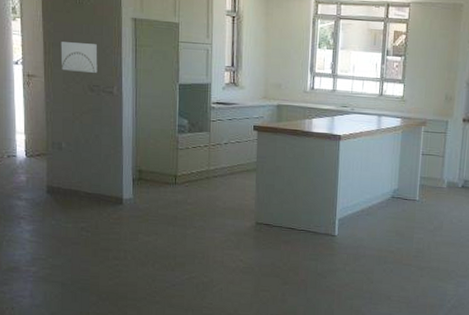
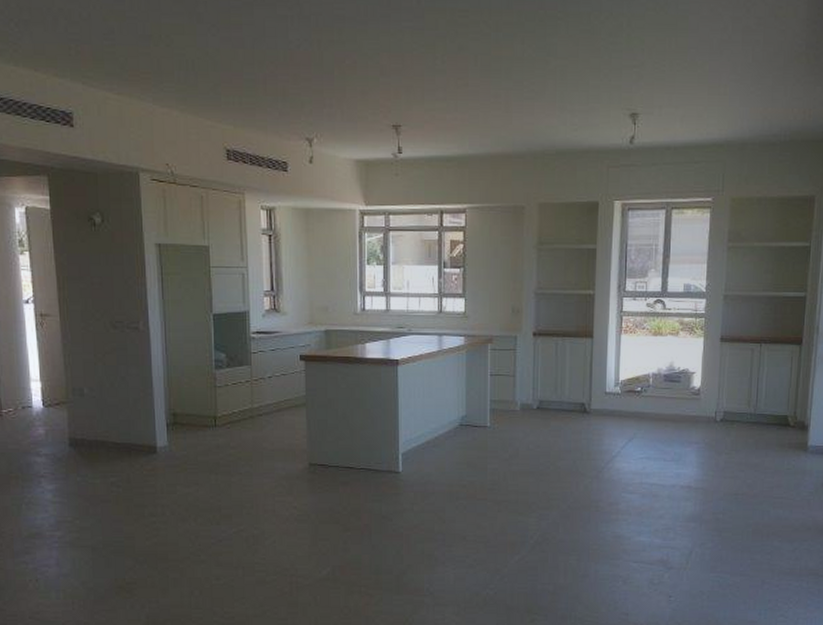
wall art: present [60,42,98,73] -> none [76,275,120,307]

